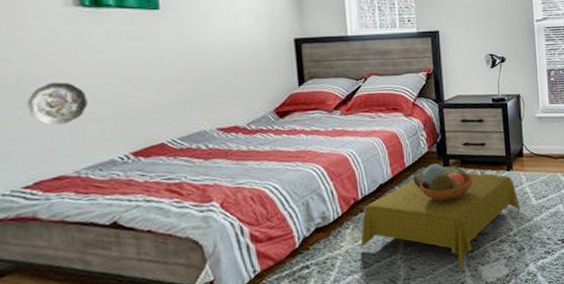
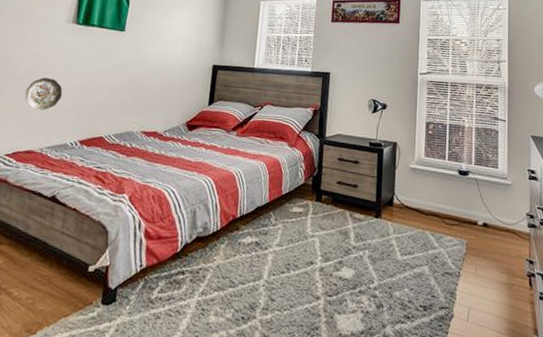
side table: present [360,163,520,269] -> none [230,196,384,313]

